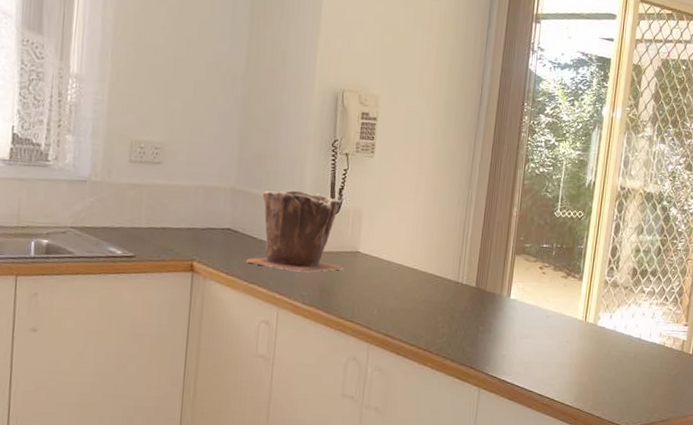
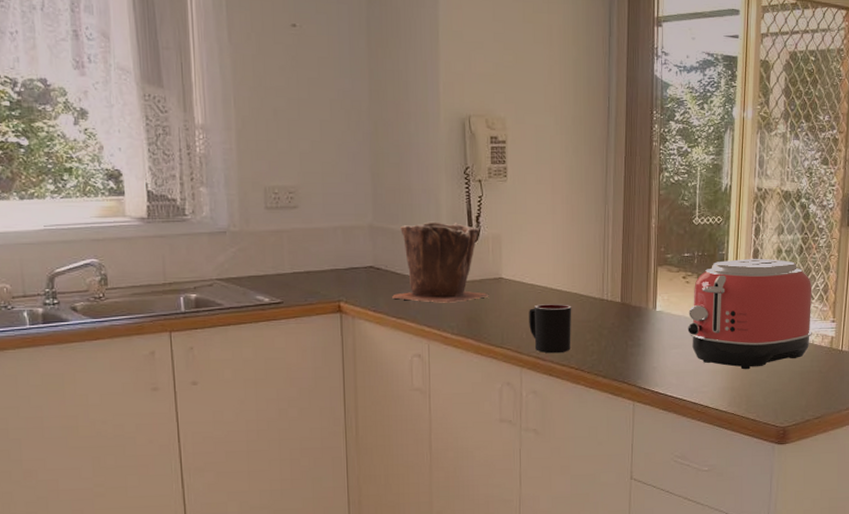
mug: none [381,281,426,333] -> present [529,304,572,354]
toaster: none [540,255,668,366] -> present [687,258,812,370]

